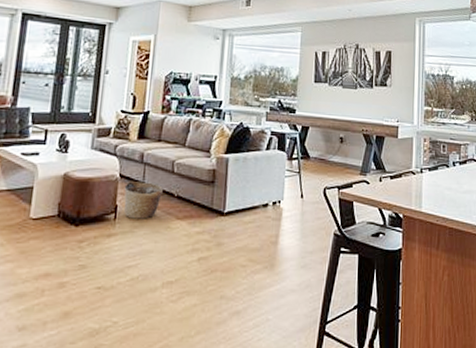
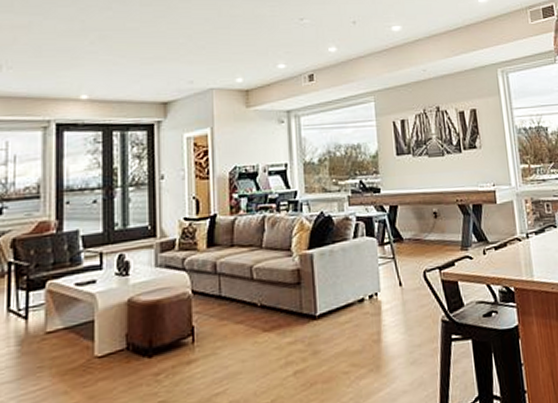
basket: present [123,181,163,219] -> none [199,294,243,340]

